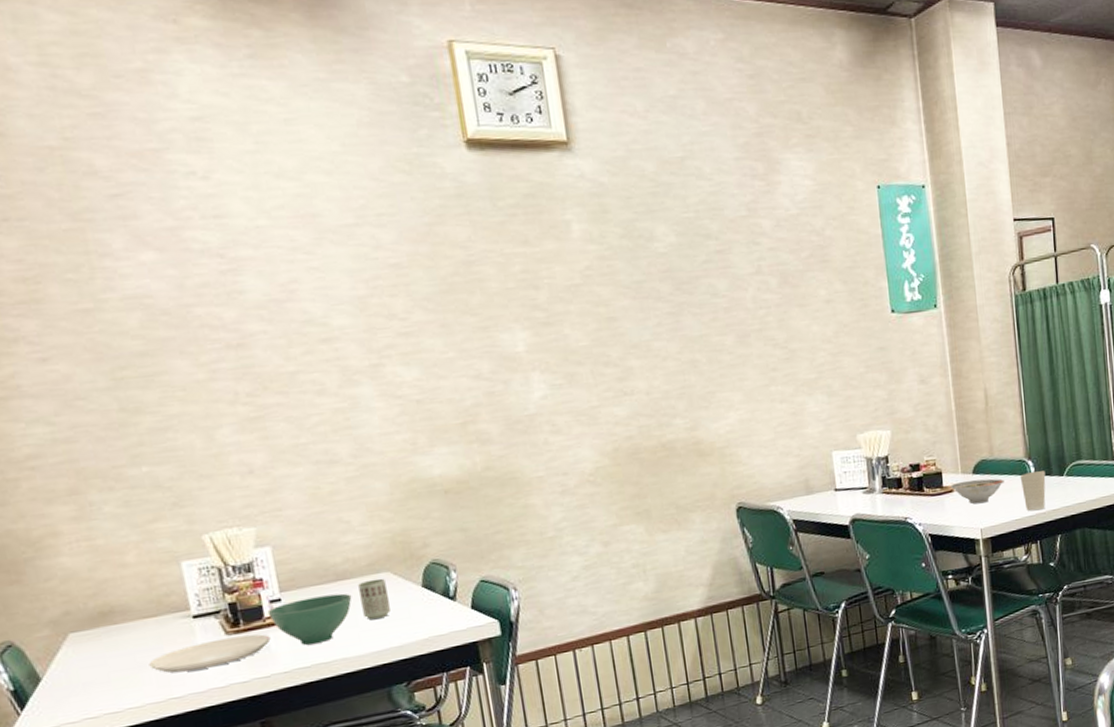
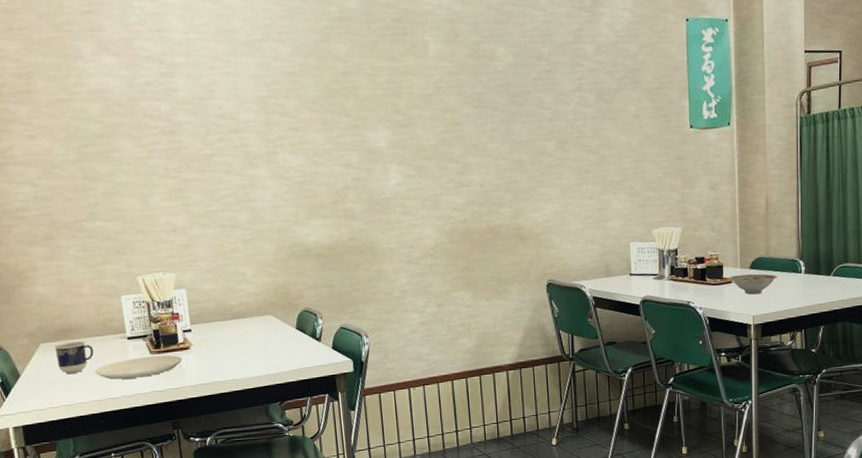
cup: none [88,626,146,672] -> present [54,341,94,375]
bowl: present [267,593,352,645] -> none [181,329,243,367]
cup: present [358,578,391,620] -> none [248,319,271,352]
cup: present [1019,470,1046,512] -> none [791,270,814,304]

